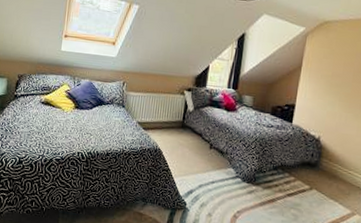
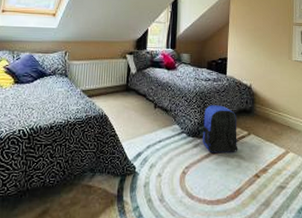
backpack: none [257,153,299,205] -> present [202,105,238,154]

